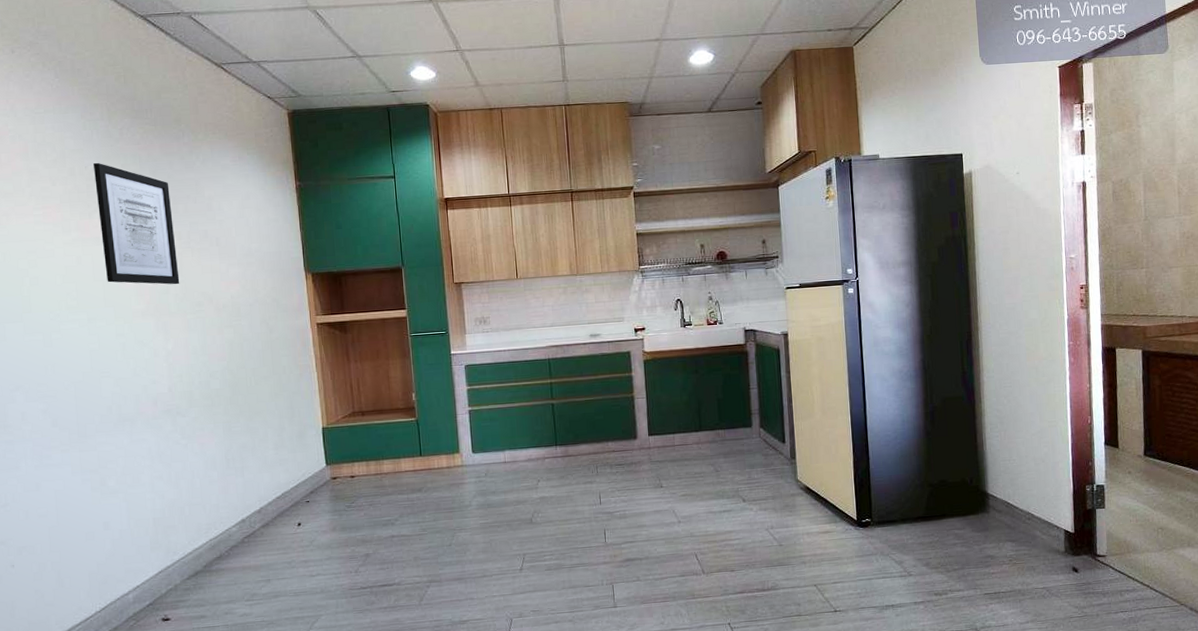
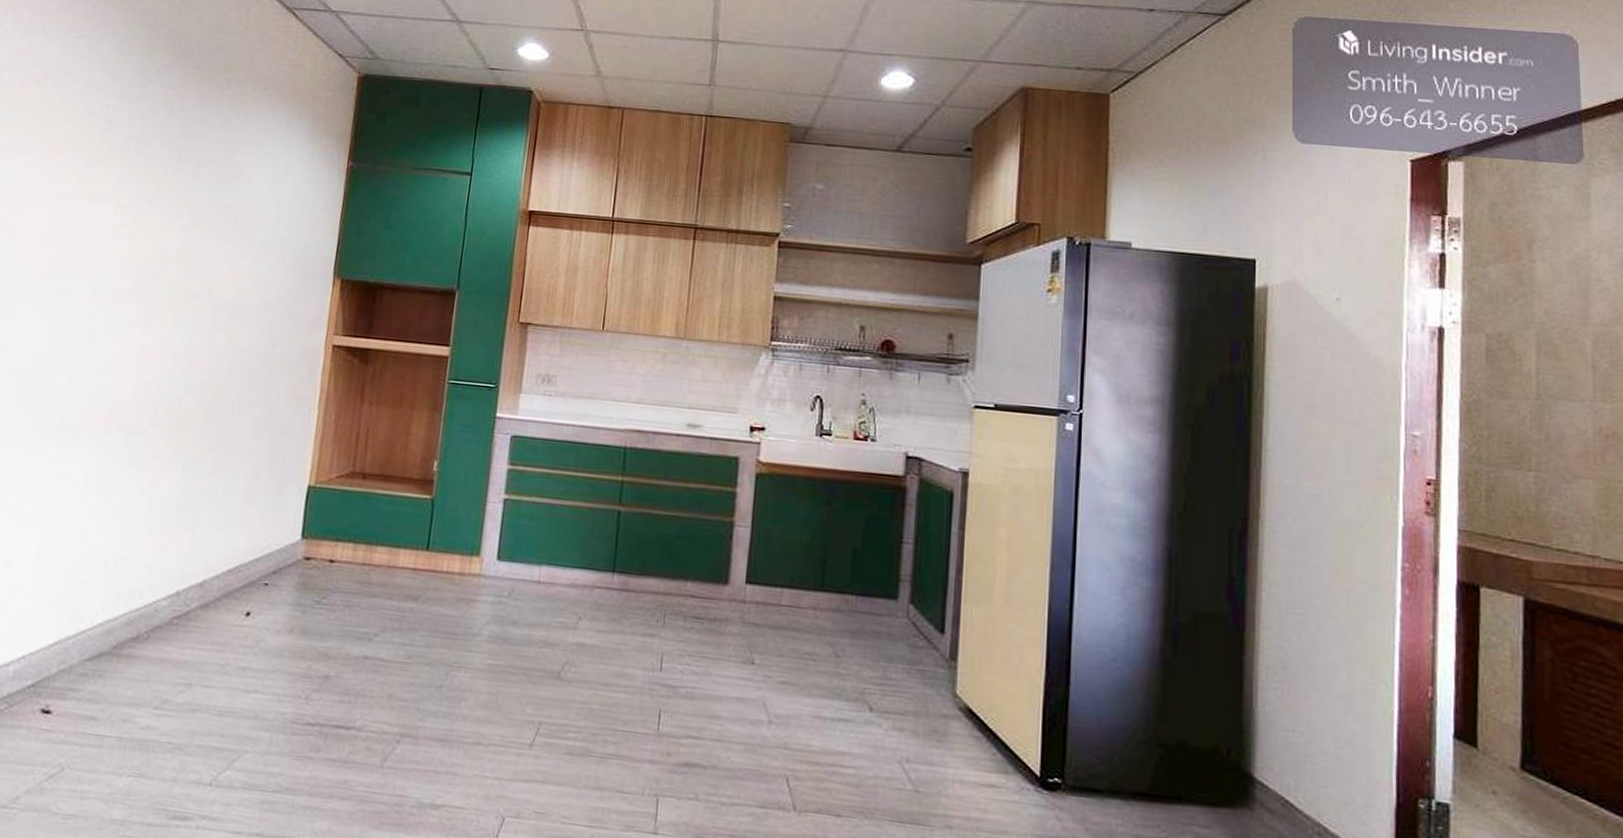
wall art: present [93,162,180,285] -> none [94,103,197,267]

